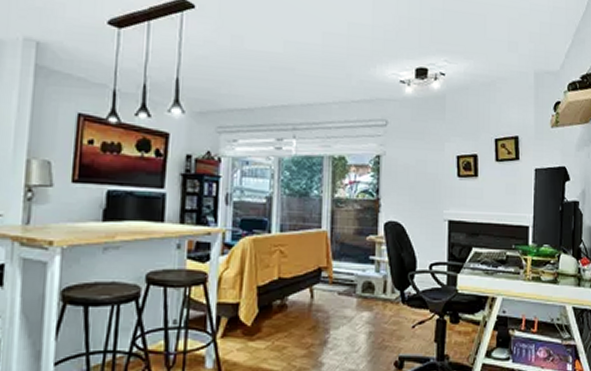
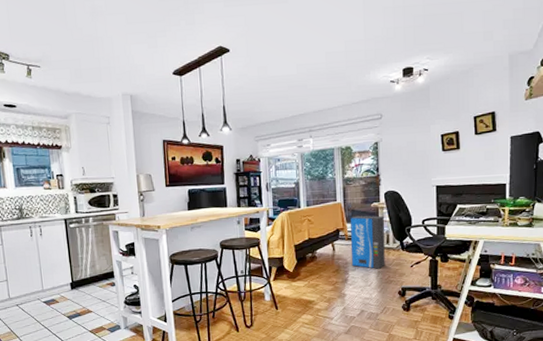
air purifier: none [334,251,382,328] -> present [350,215,385,269]

